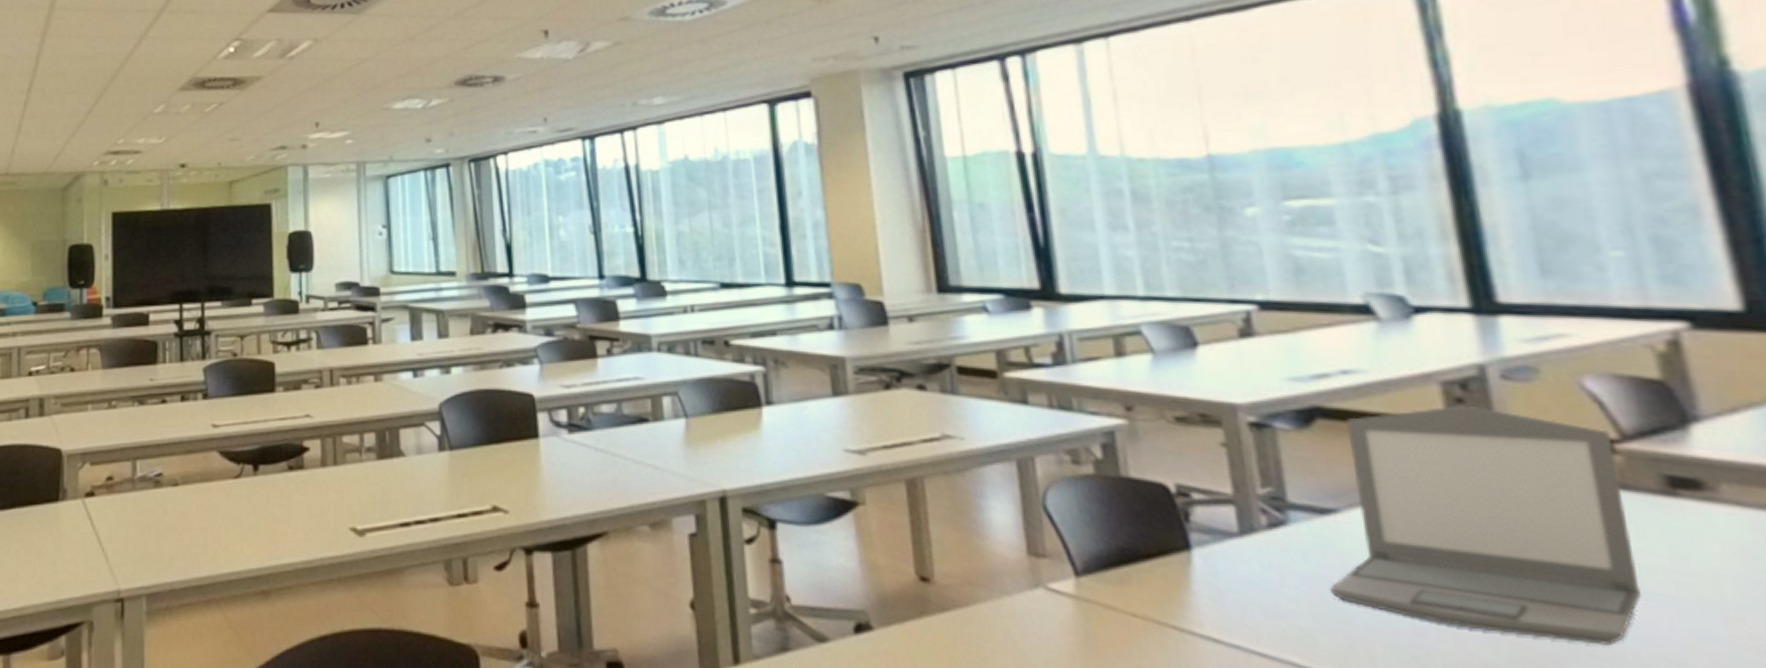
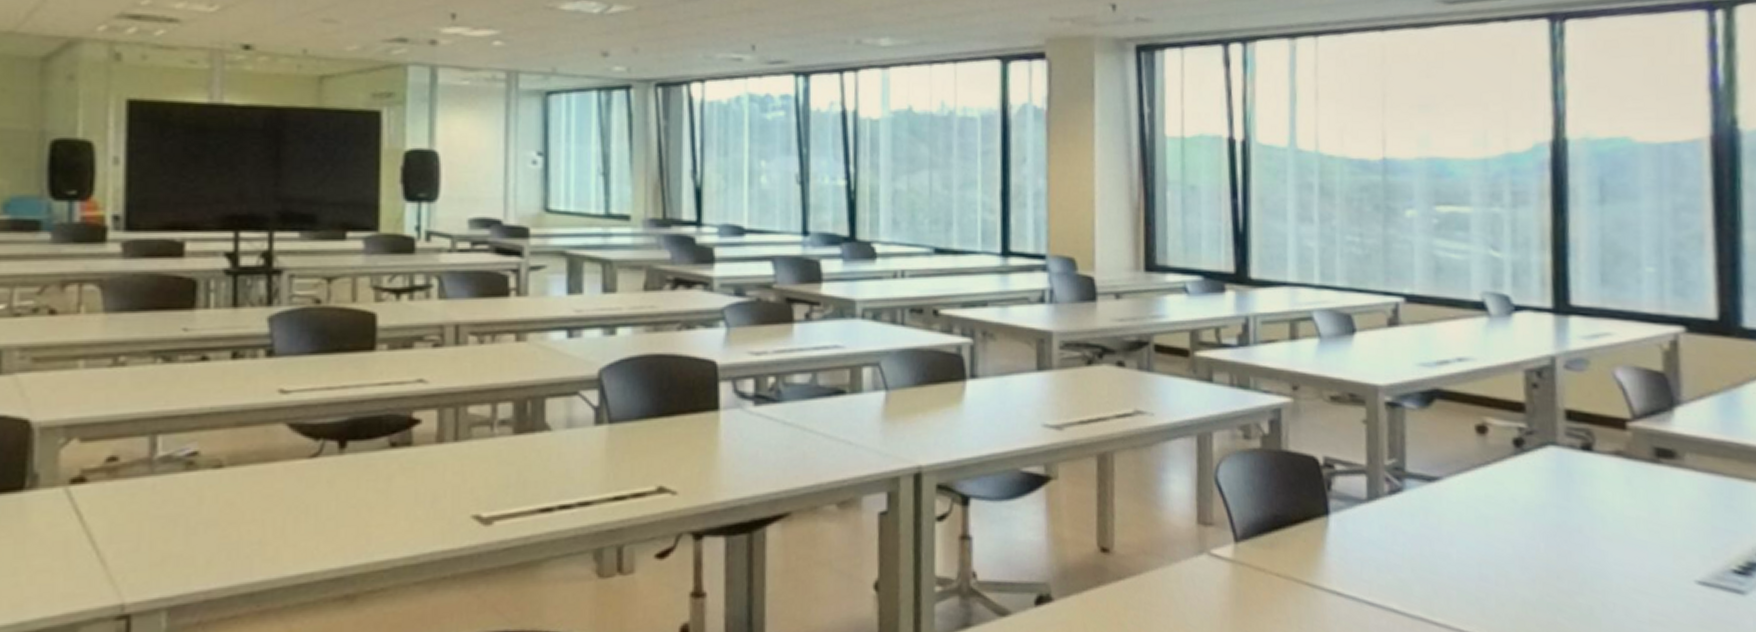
laptop: present [1329,405,1641,645] -> none [1426,390,1628,581]

